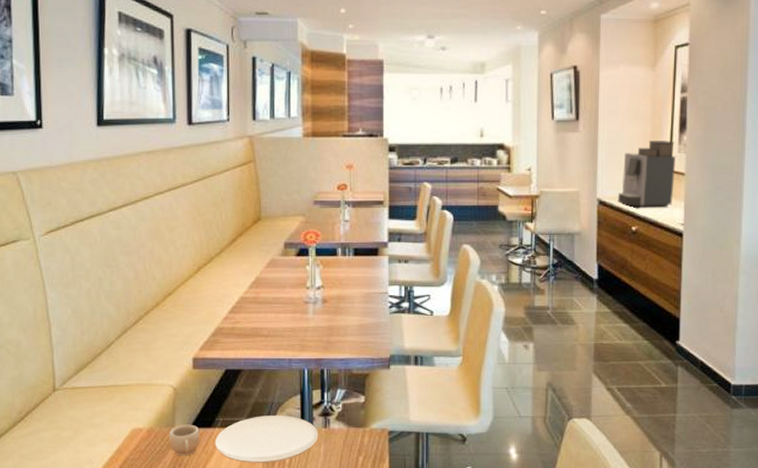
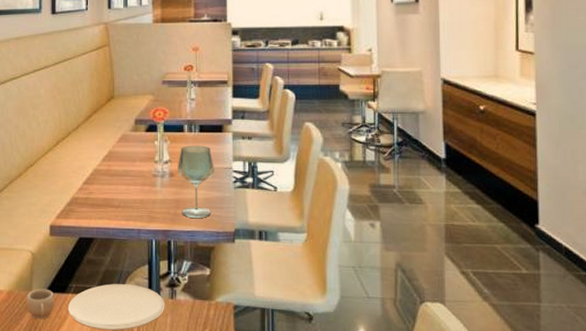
wine glass: none [330,270,370,346] -> present [177,145,215,219]
coffee machine: present [617,141,675,208] -> none [463,20,523,87]

